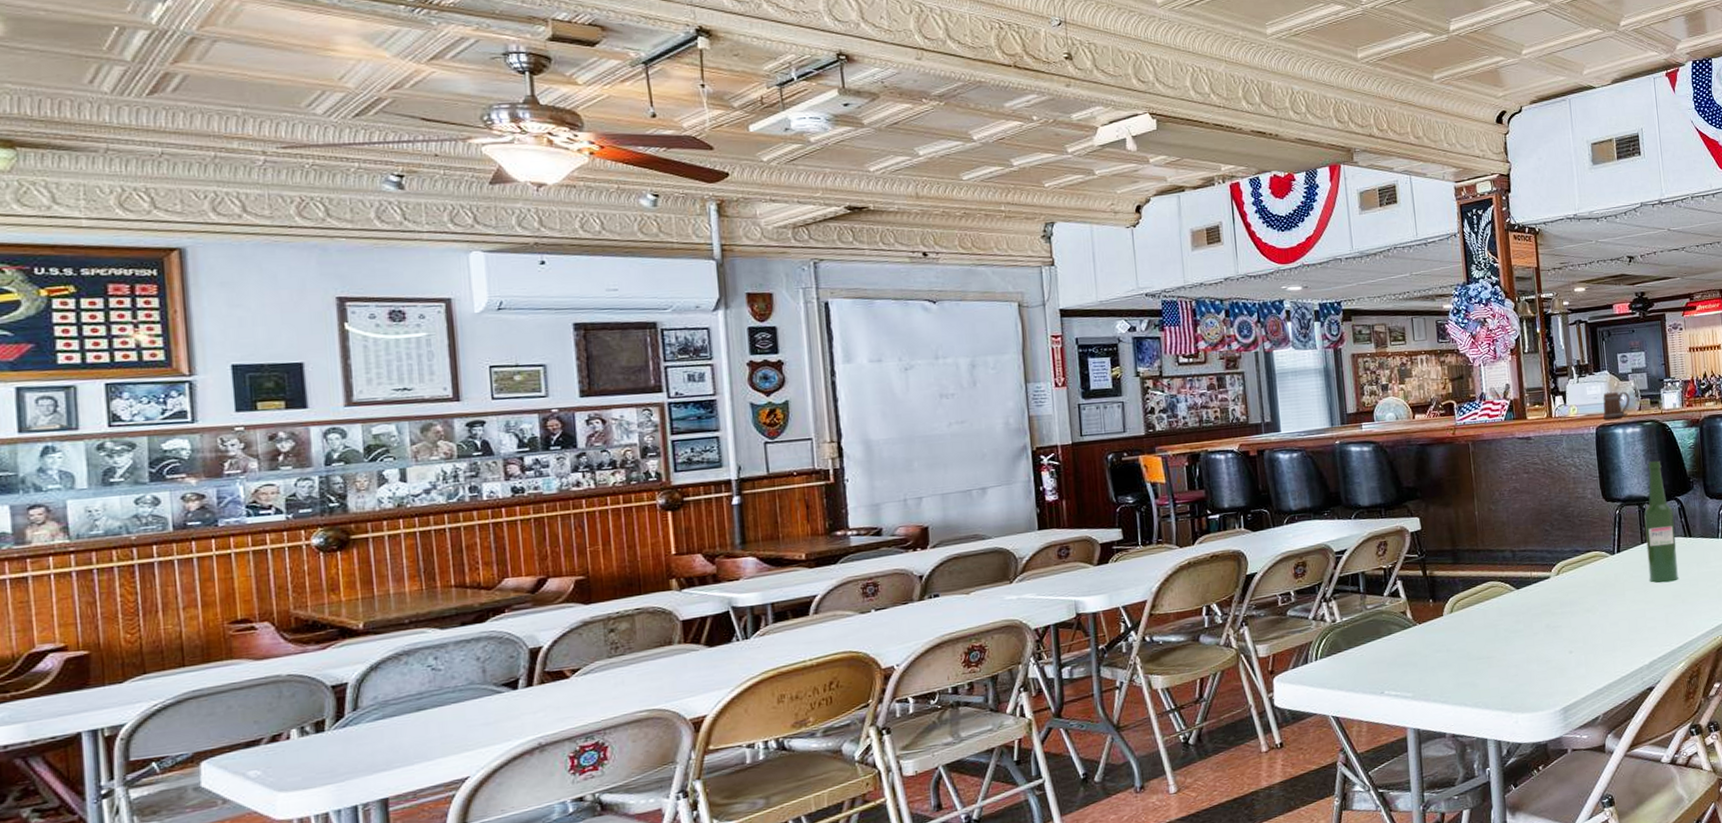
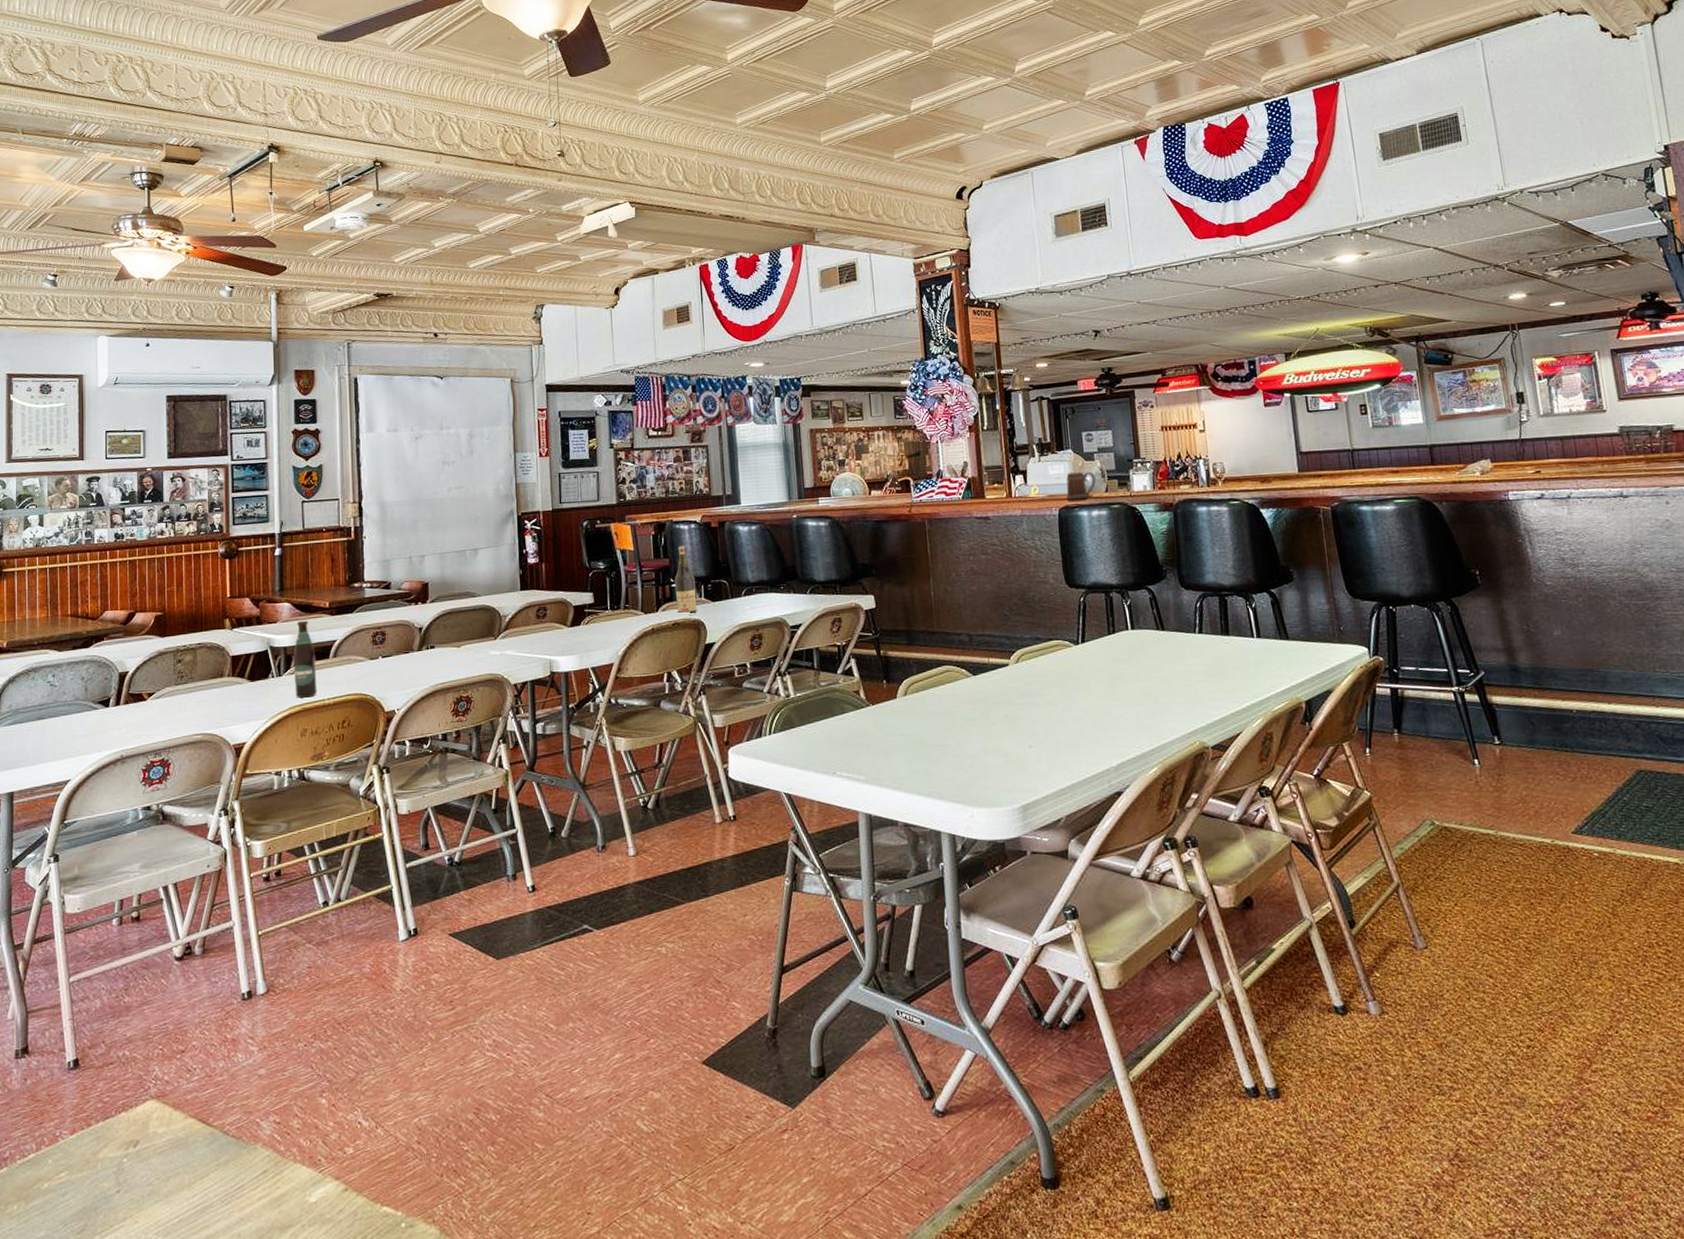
bottle: none [762,575,796,662] -> present [293,620,317,698]
wine bottle: none [1211,476,1237,547] -> present [674,546,697,616]
beer bottle: present [1643,460,1679,583] -> none [1110,546,1150,679]

